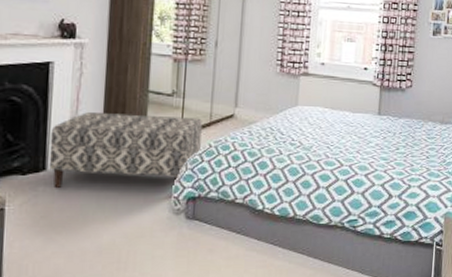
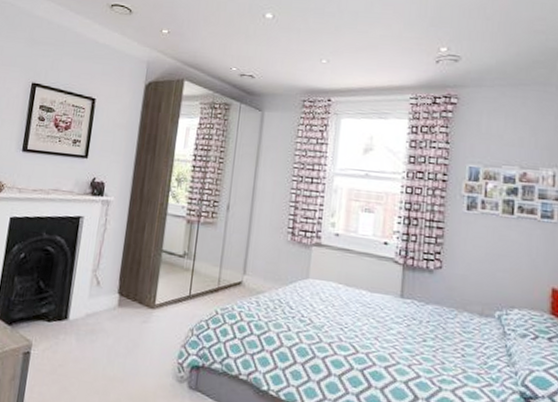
bench: present [48,111,202,189] -> none [69,266,210,346]

